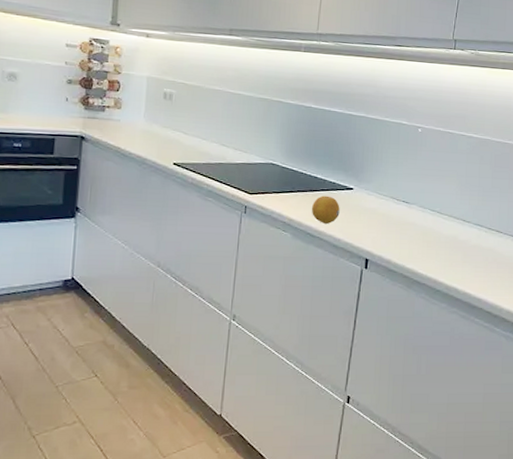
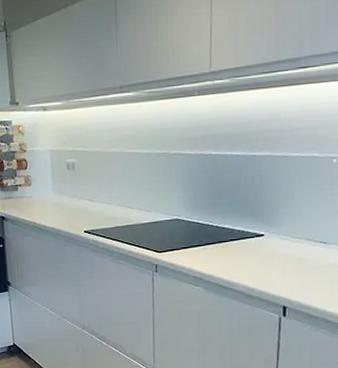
fruit: present [311,195,340,224] -> none [221,245,252,274]

